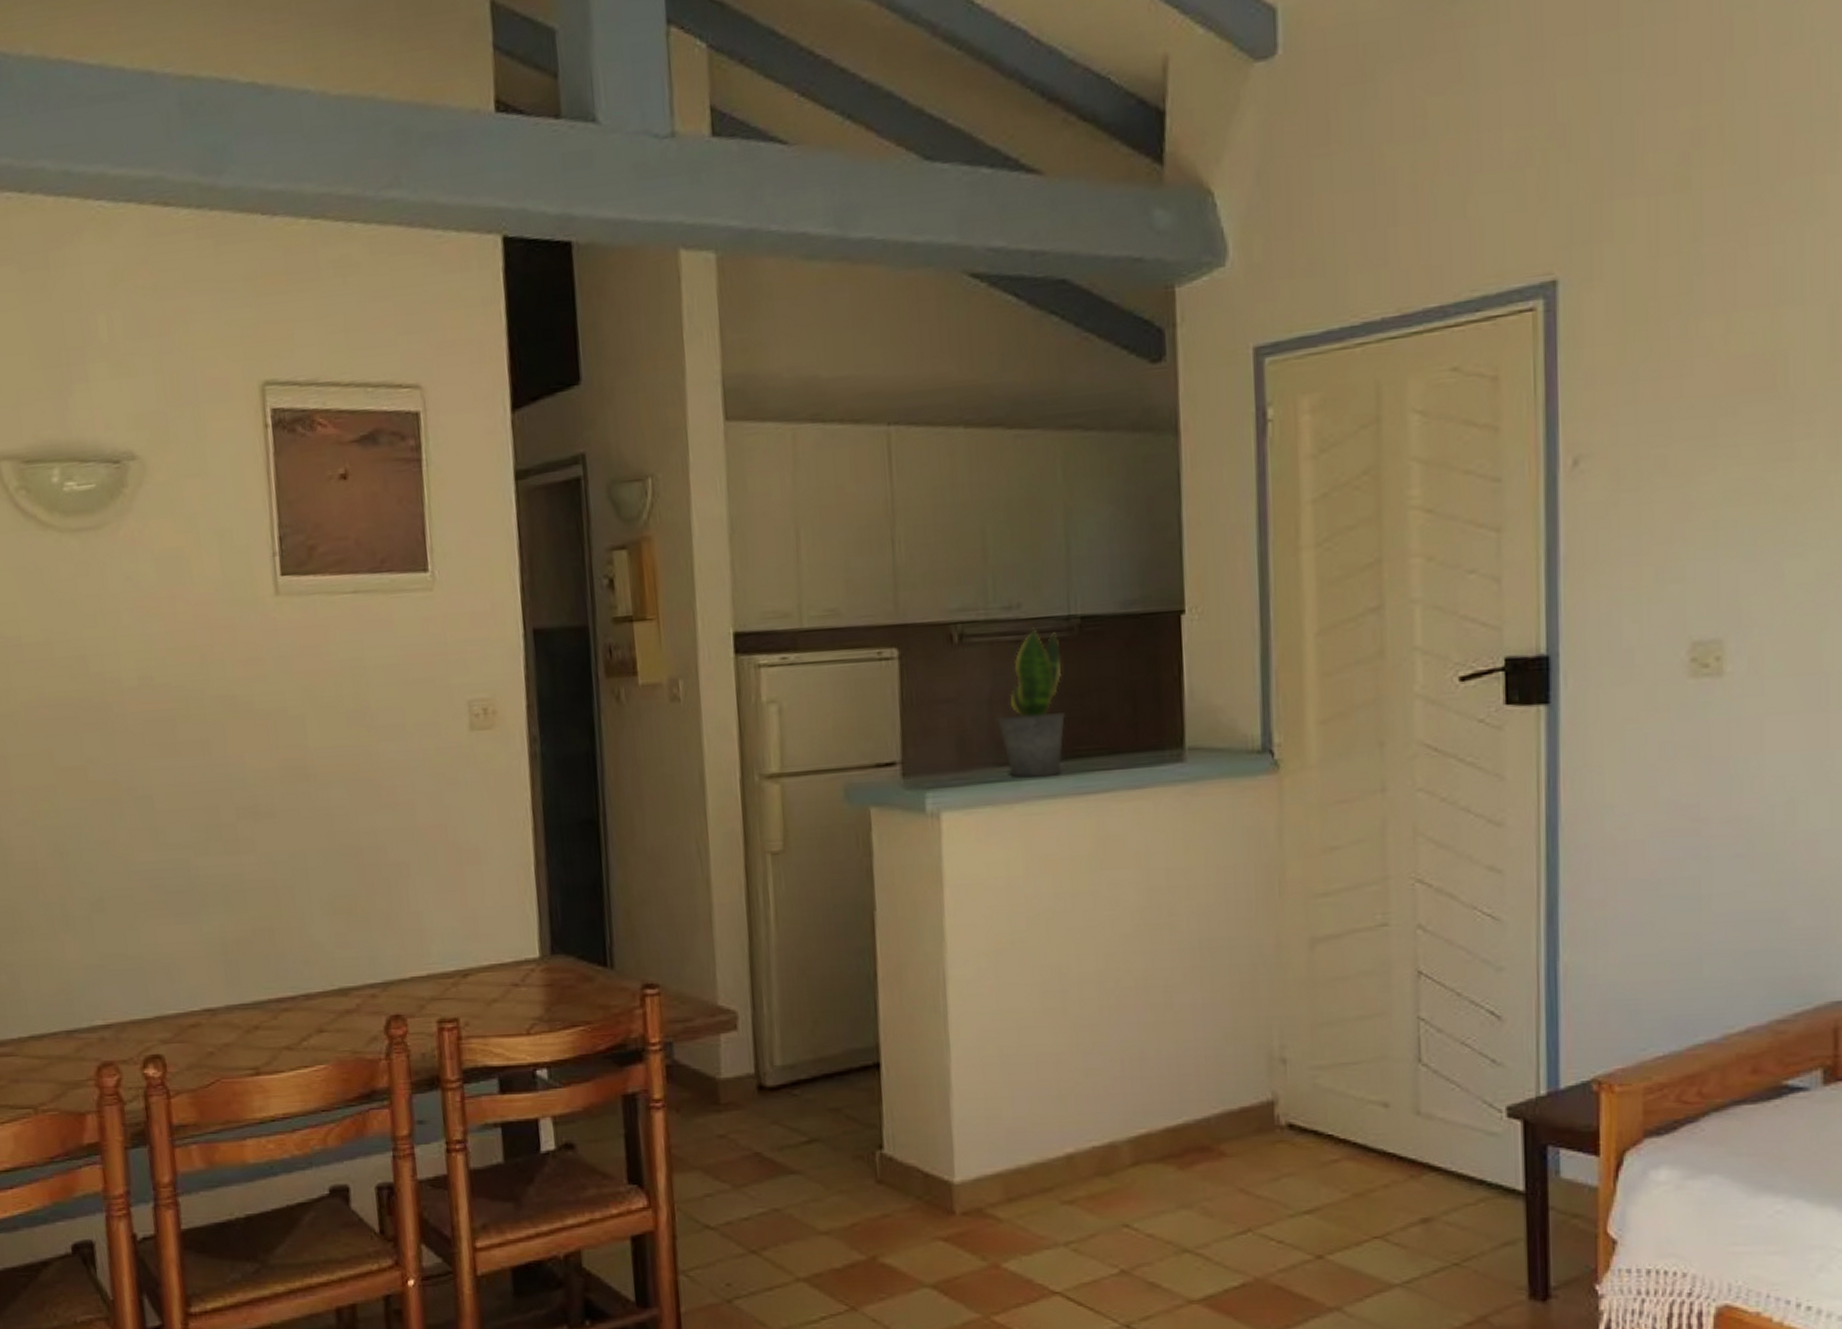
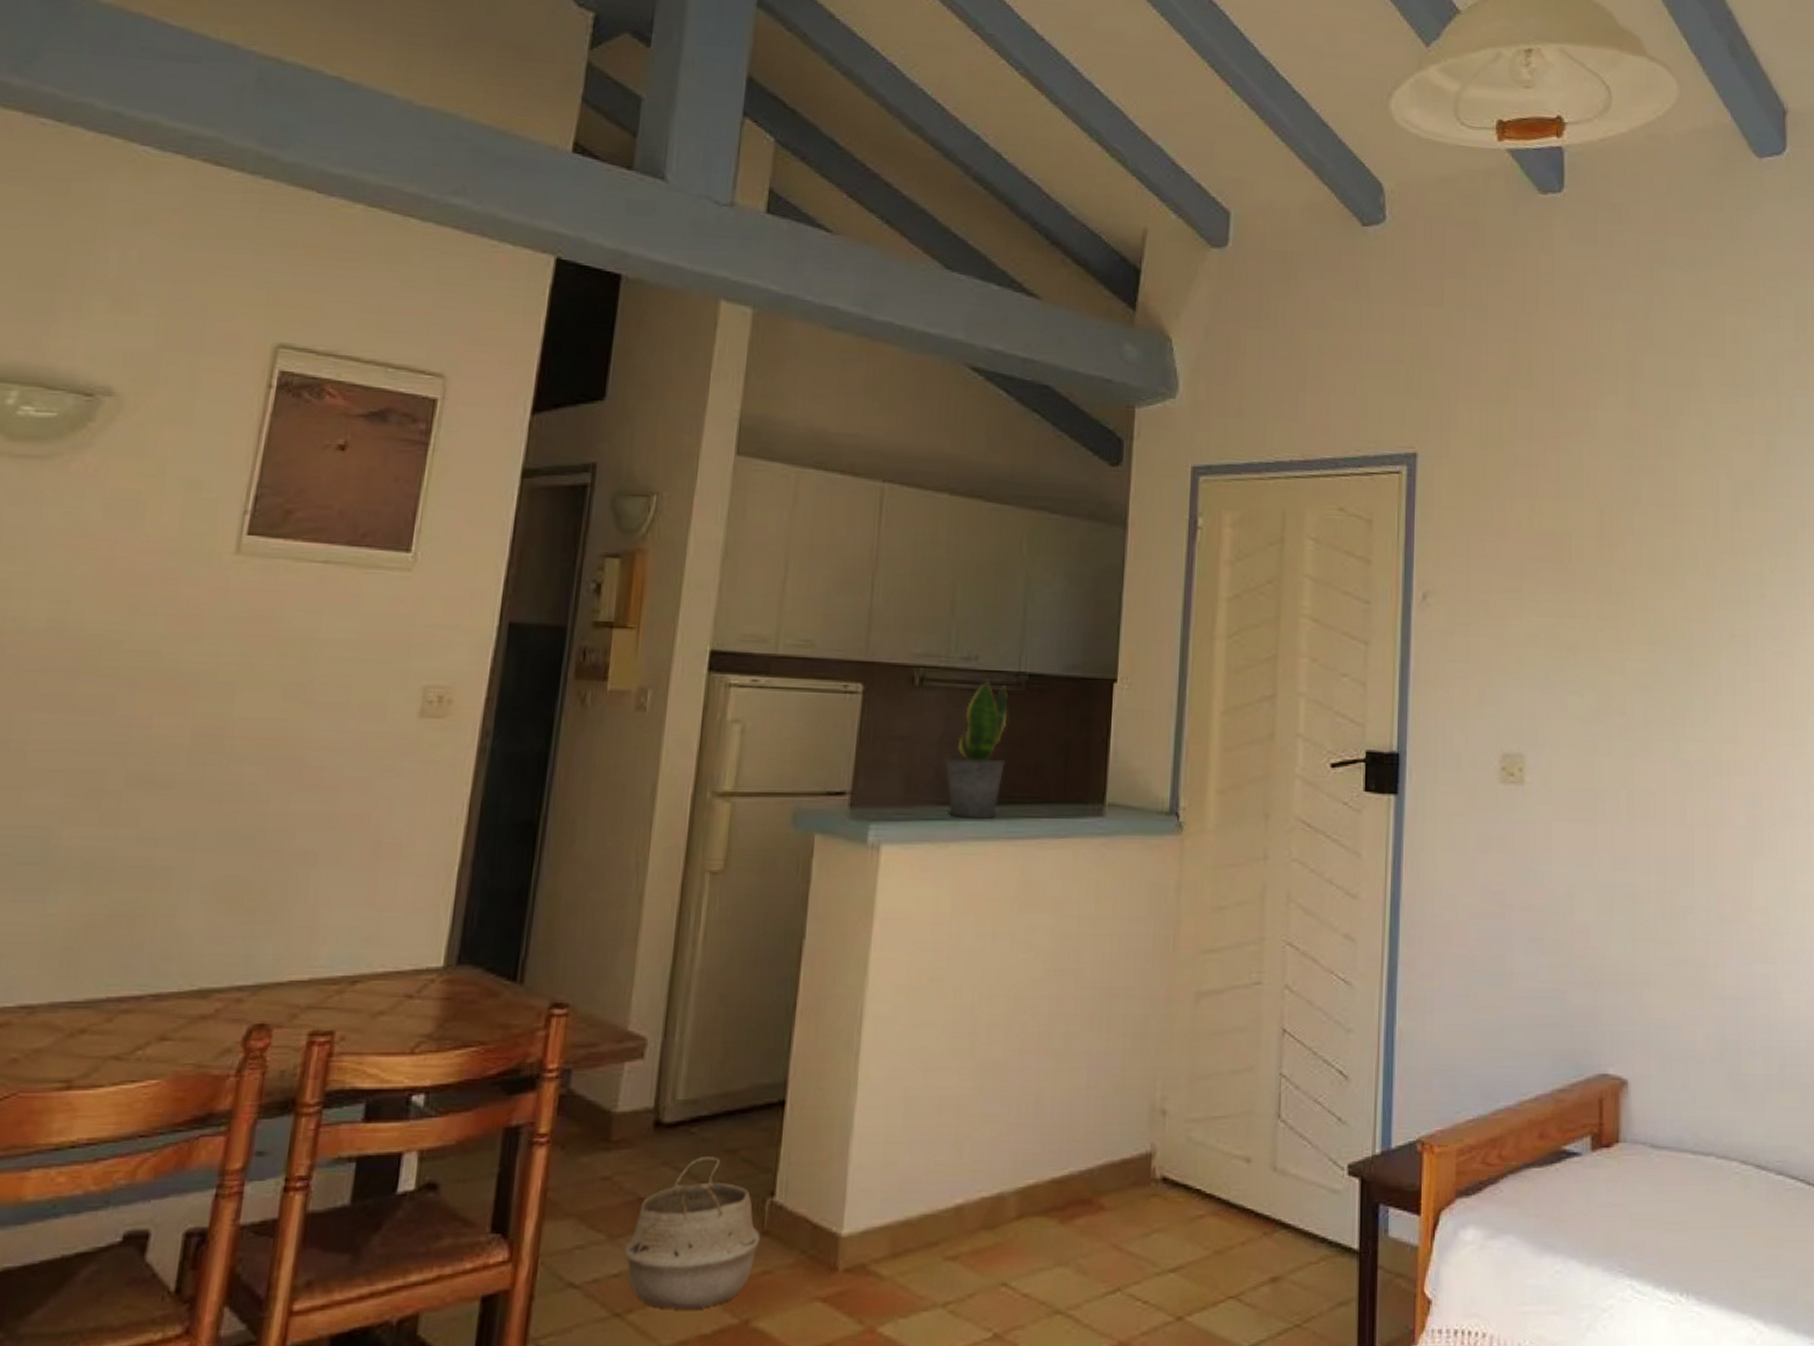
woven basket: none [749,1115,876,1248] -> present [623,1157,761,1310]

